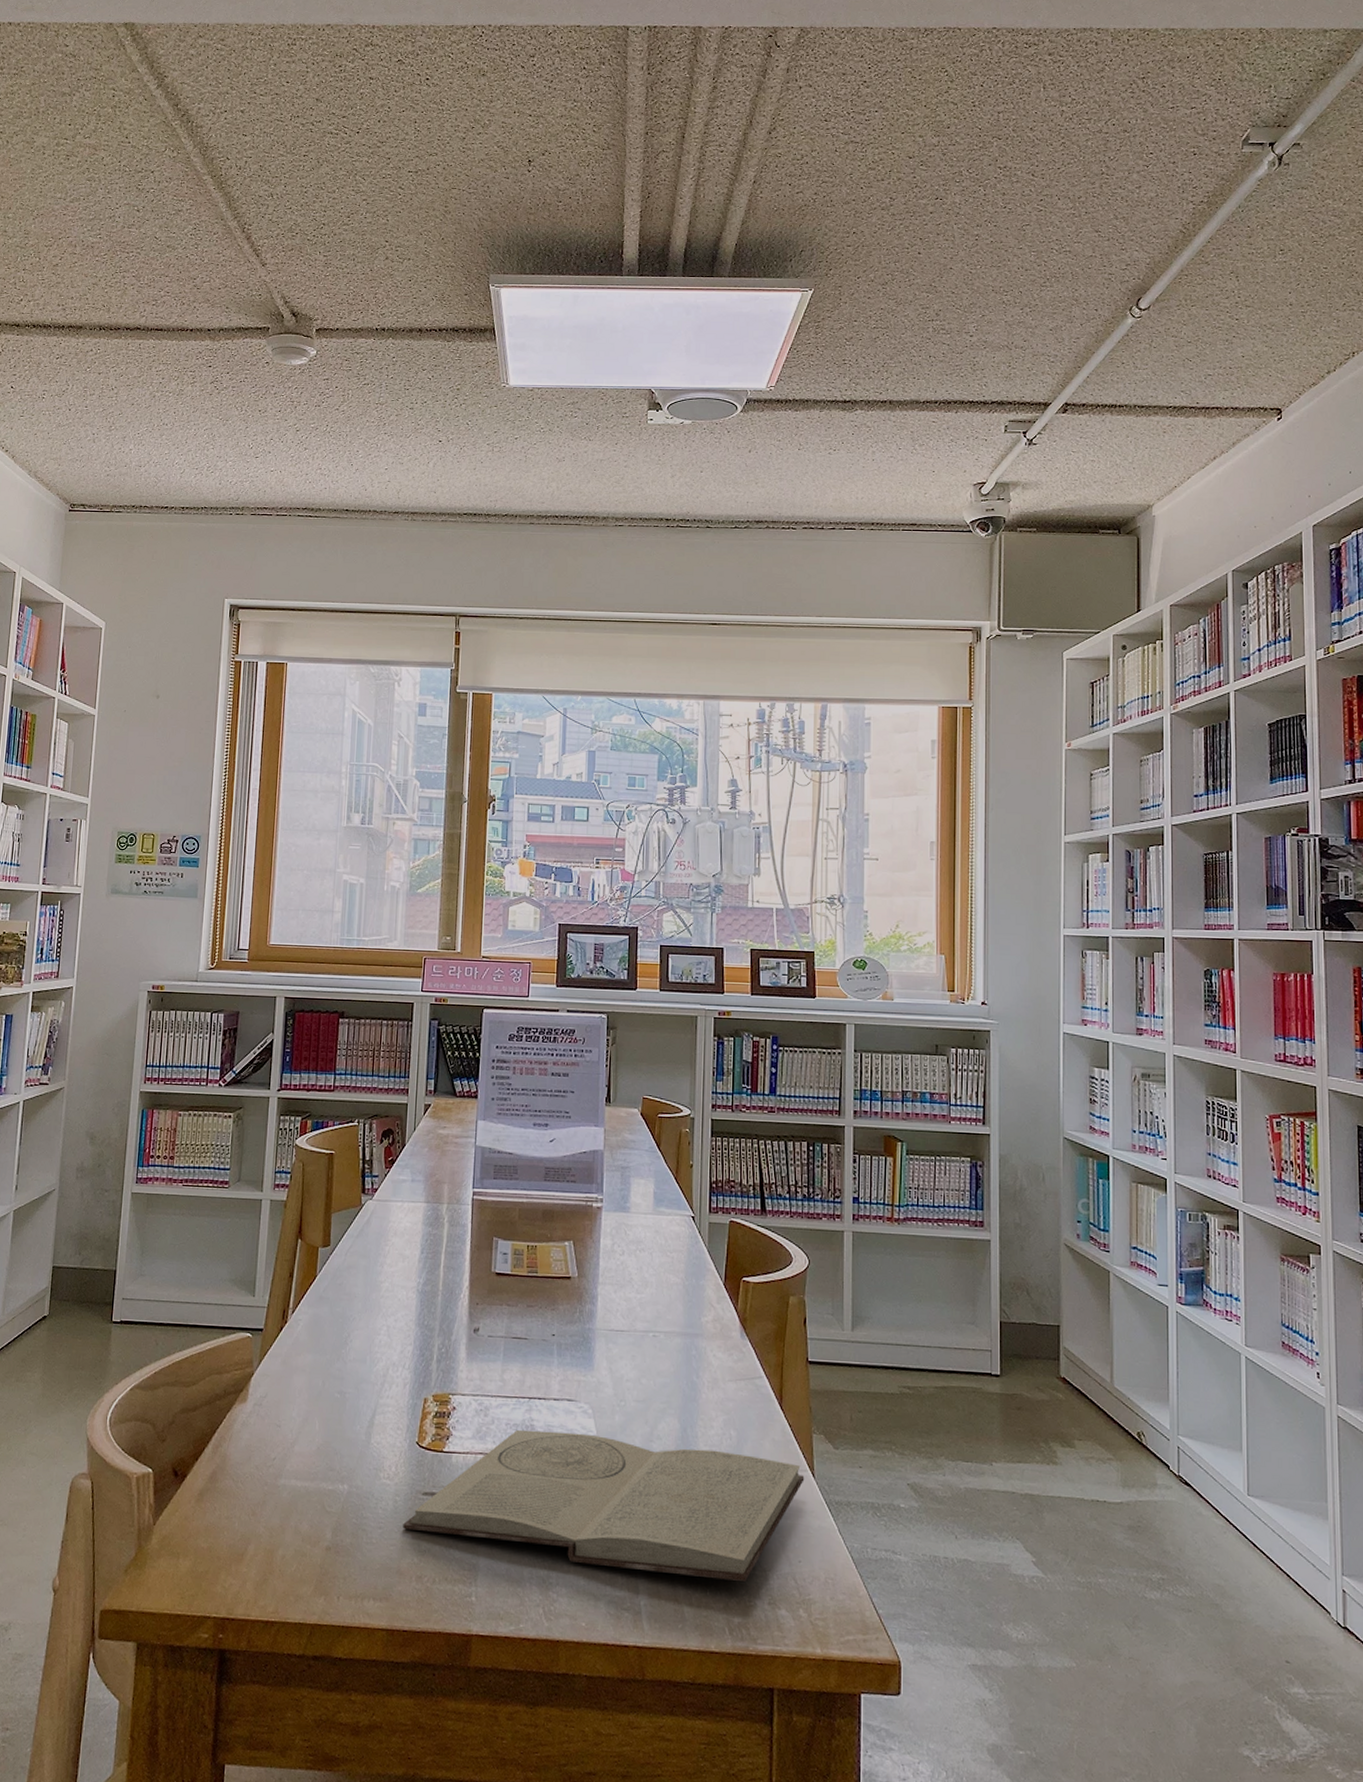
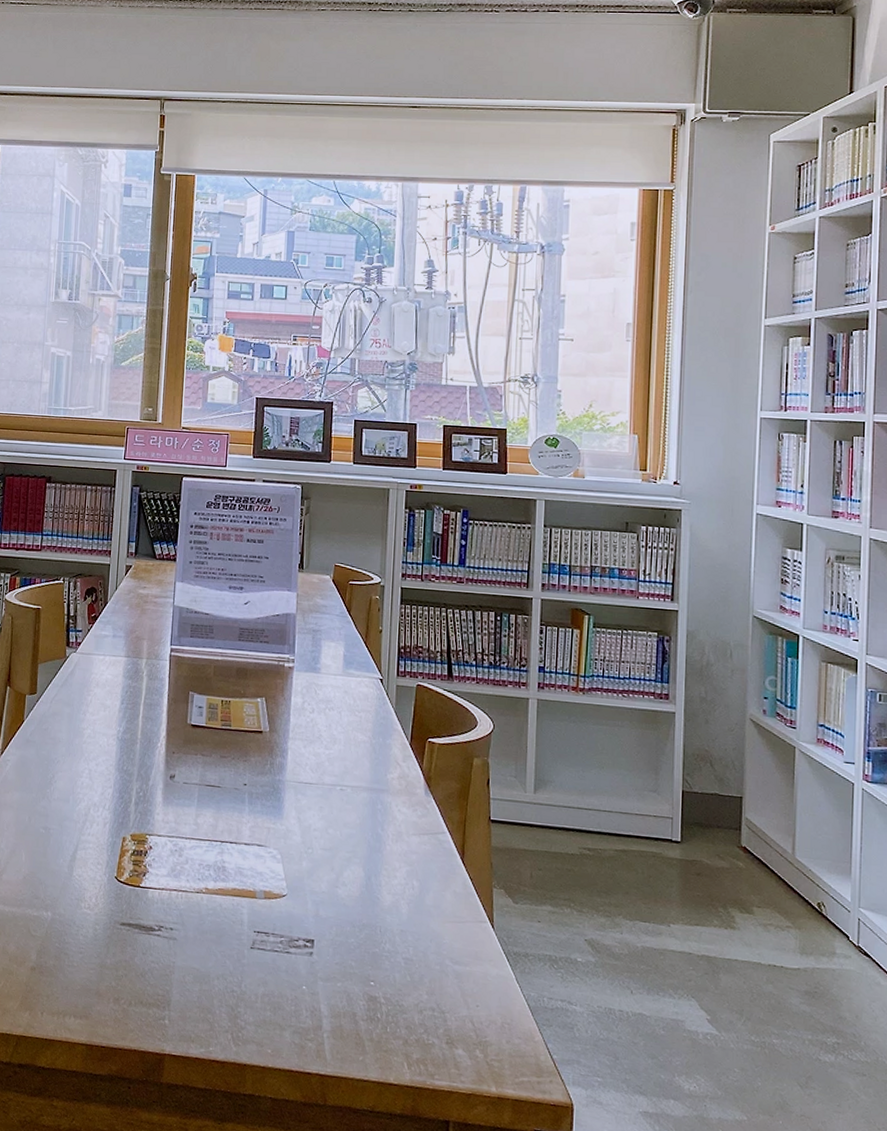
book: present [403,1429,805,1581] -> none [102,870,484,1021]

